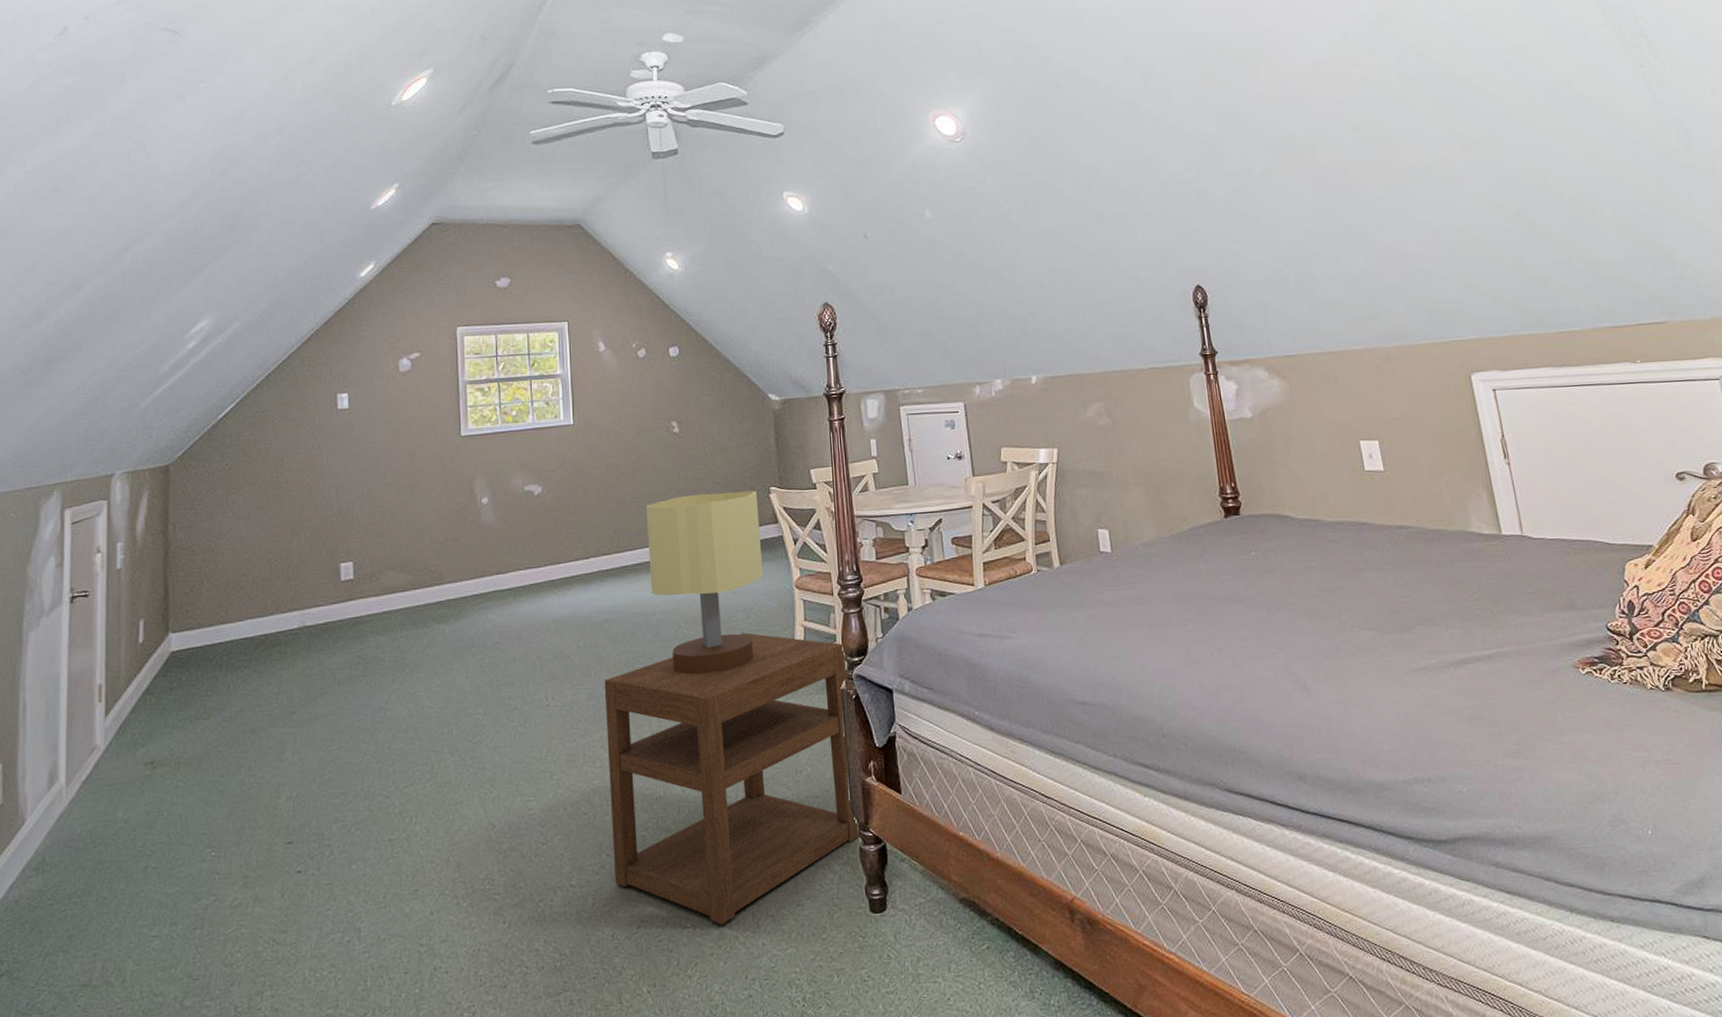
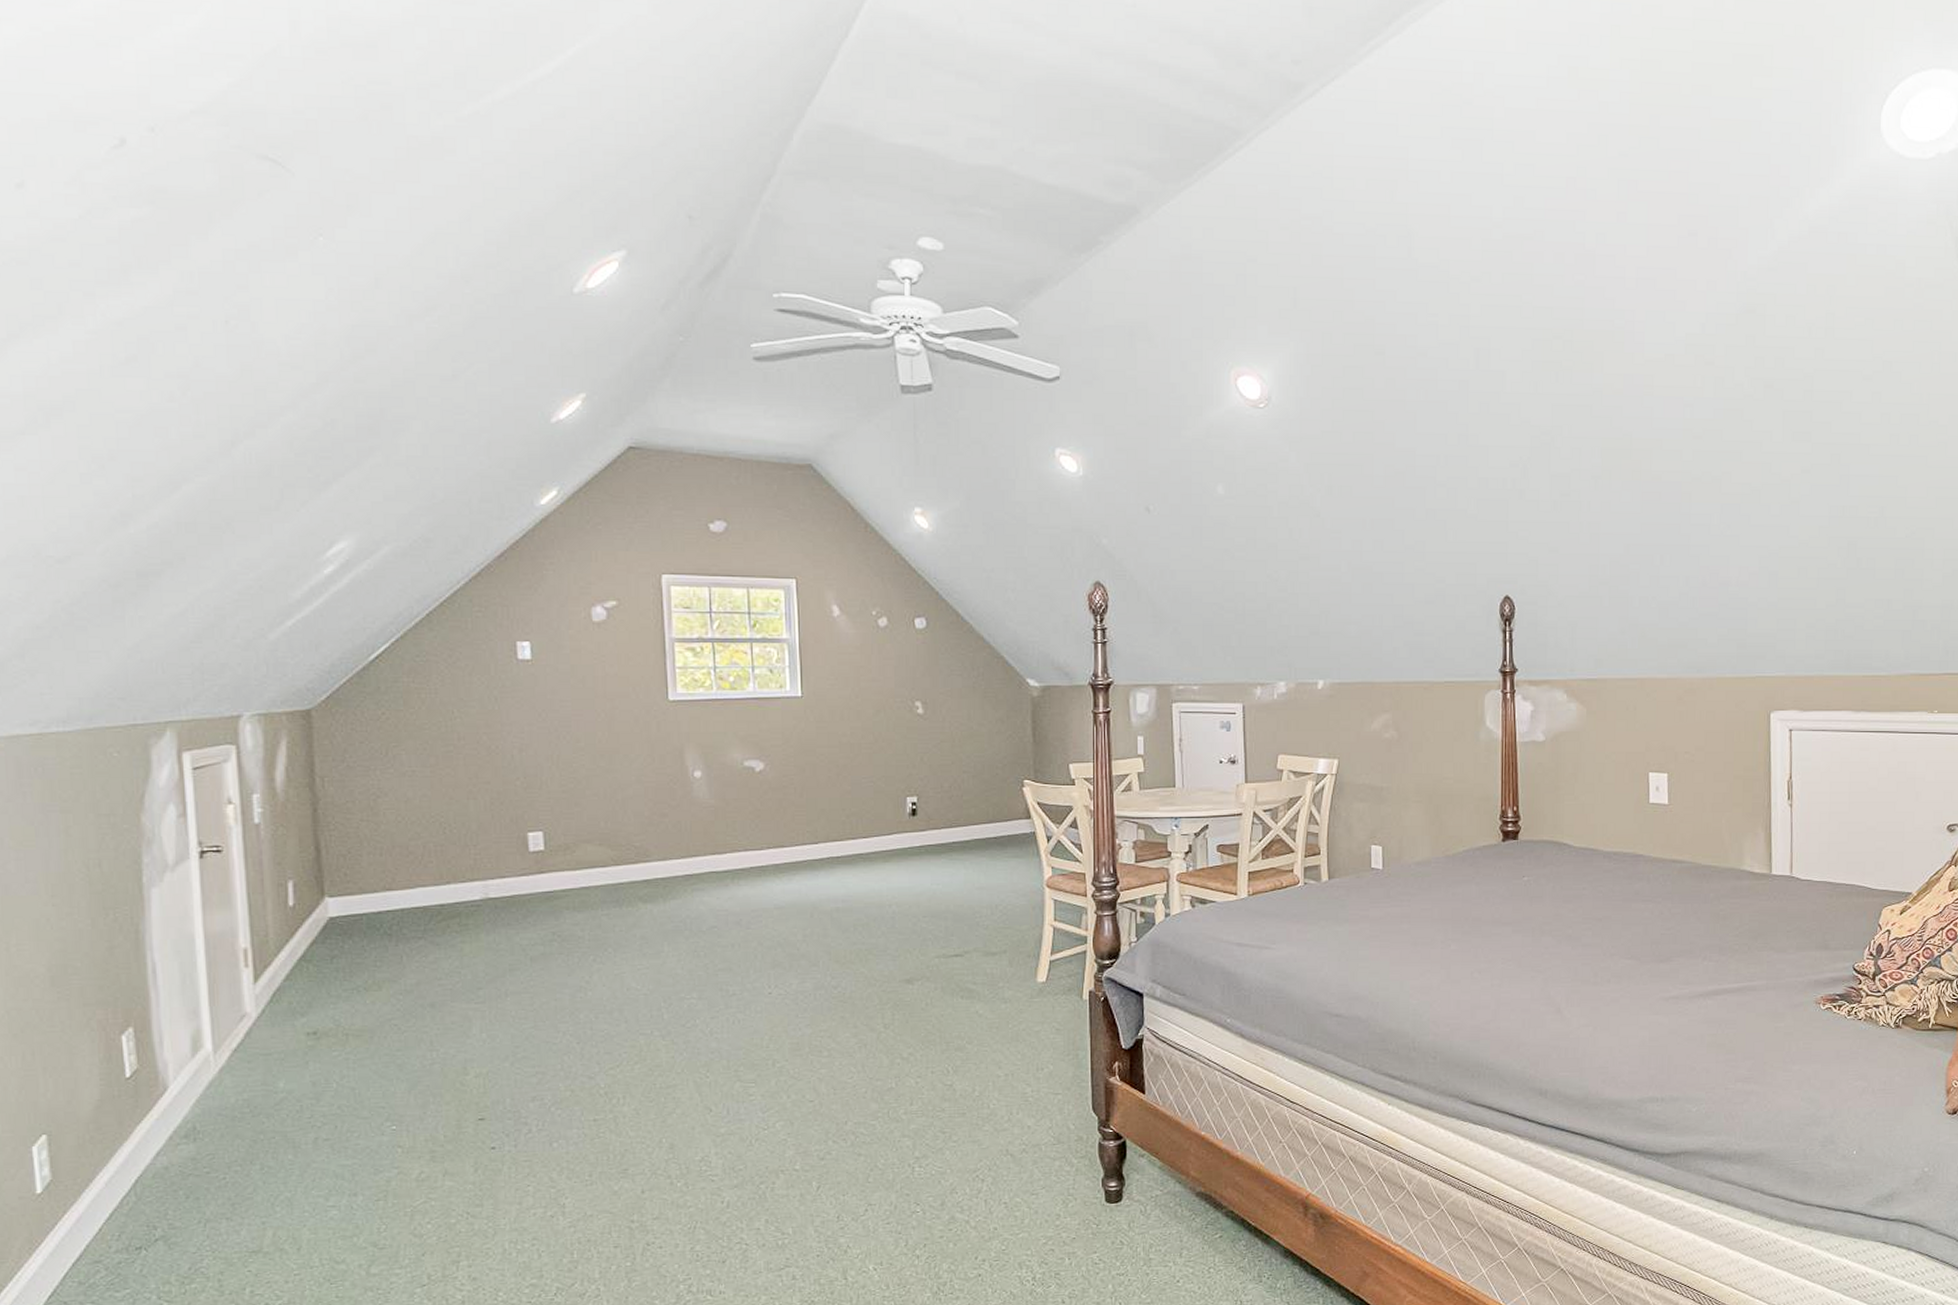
nightstand: present [604,632,861,925] -> none [833,930,1101,1210]
table lamp: present [646,490,763,675] -> none [883,782,1012,970]

